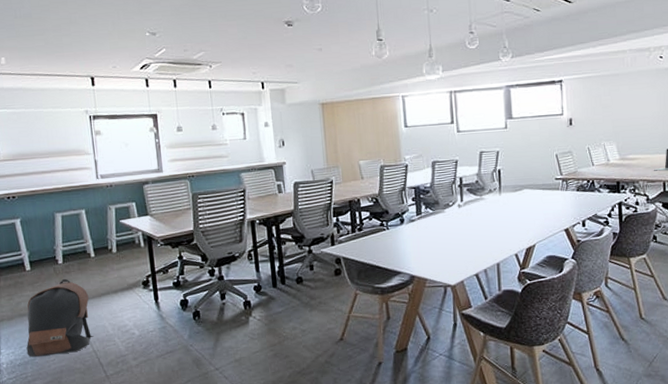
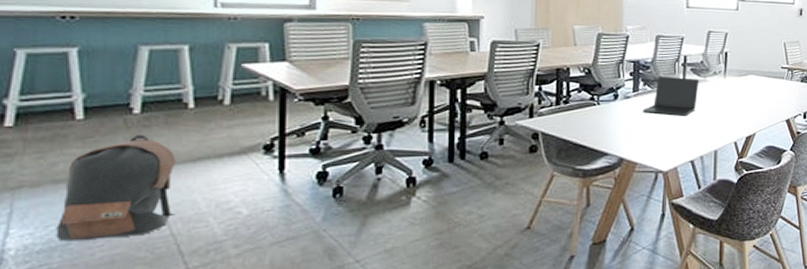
laptop: none [426,198,476,234] -> present [642,76,699,116]

